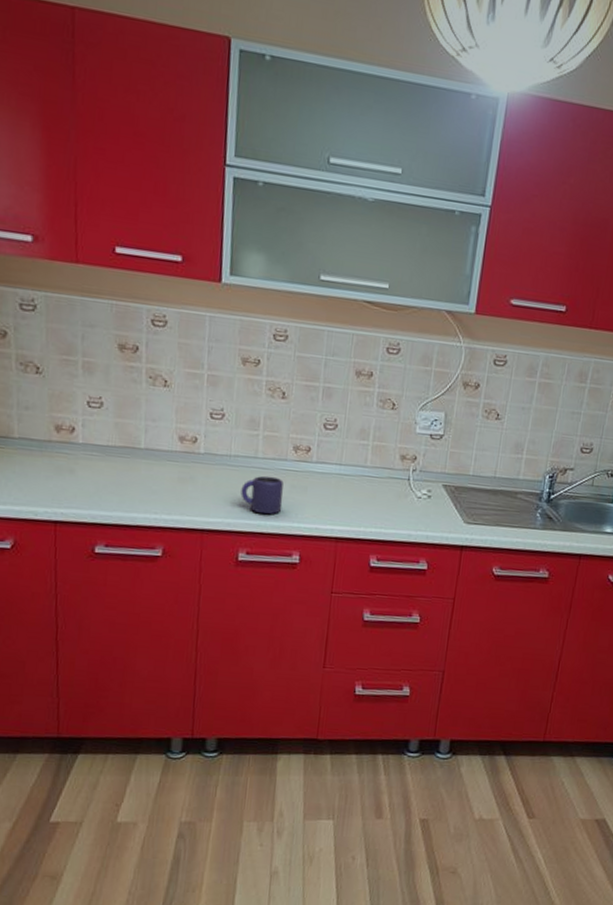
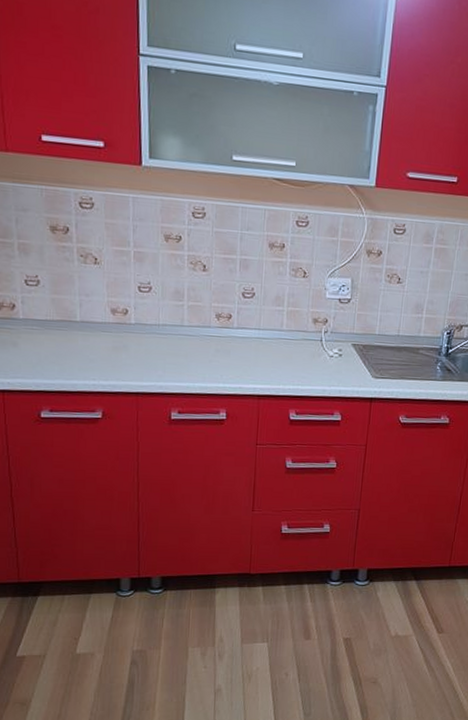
mug: present [240,475,284,515] -> none [170,342,209,377]

